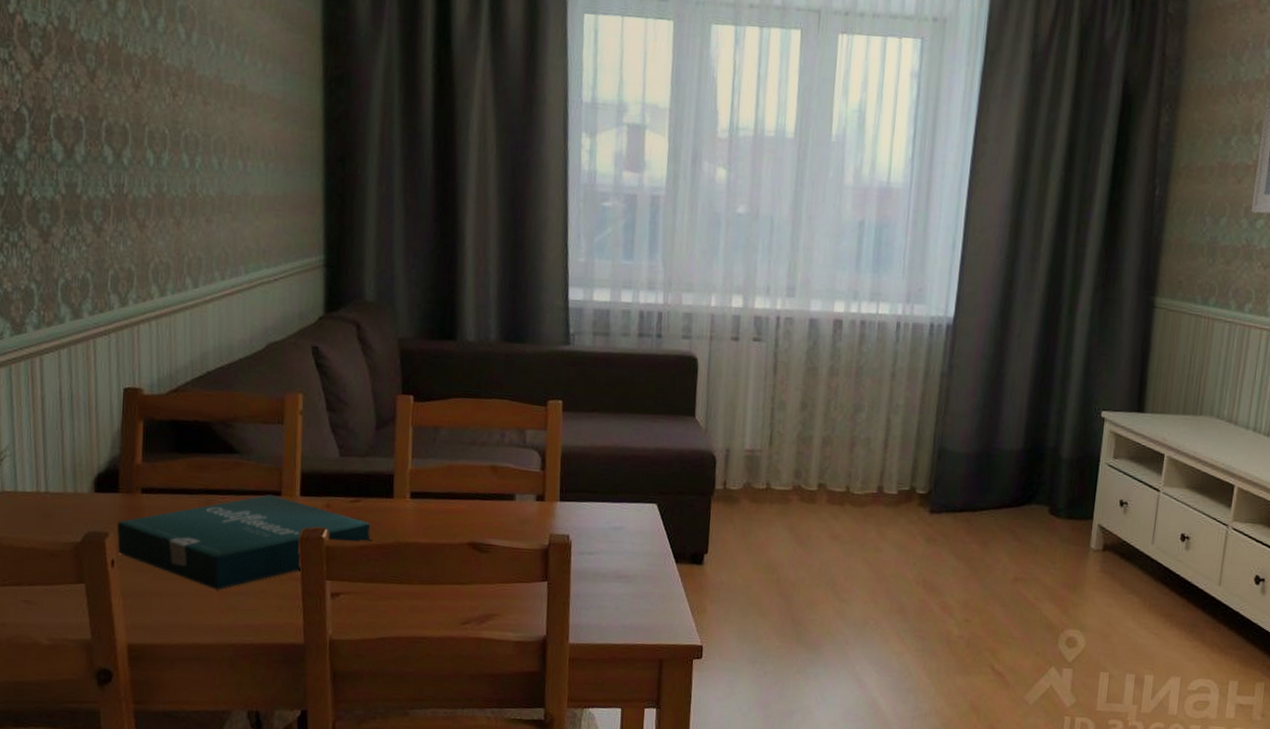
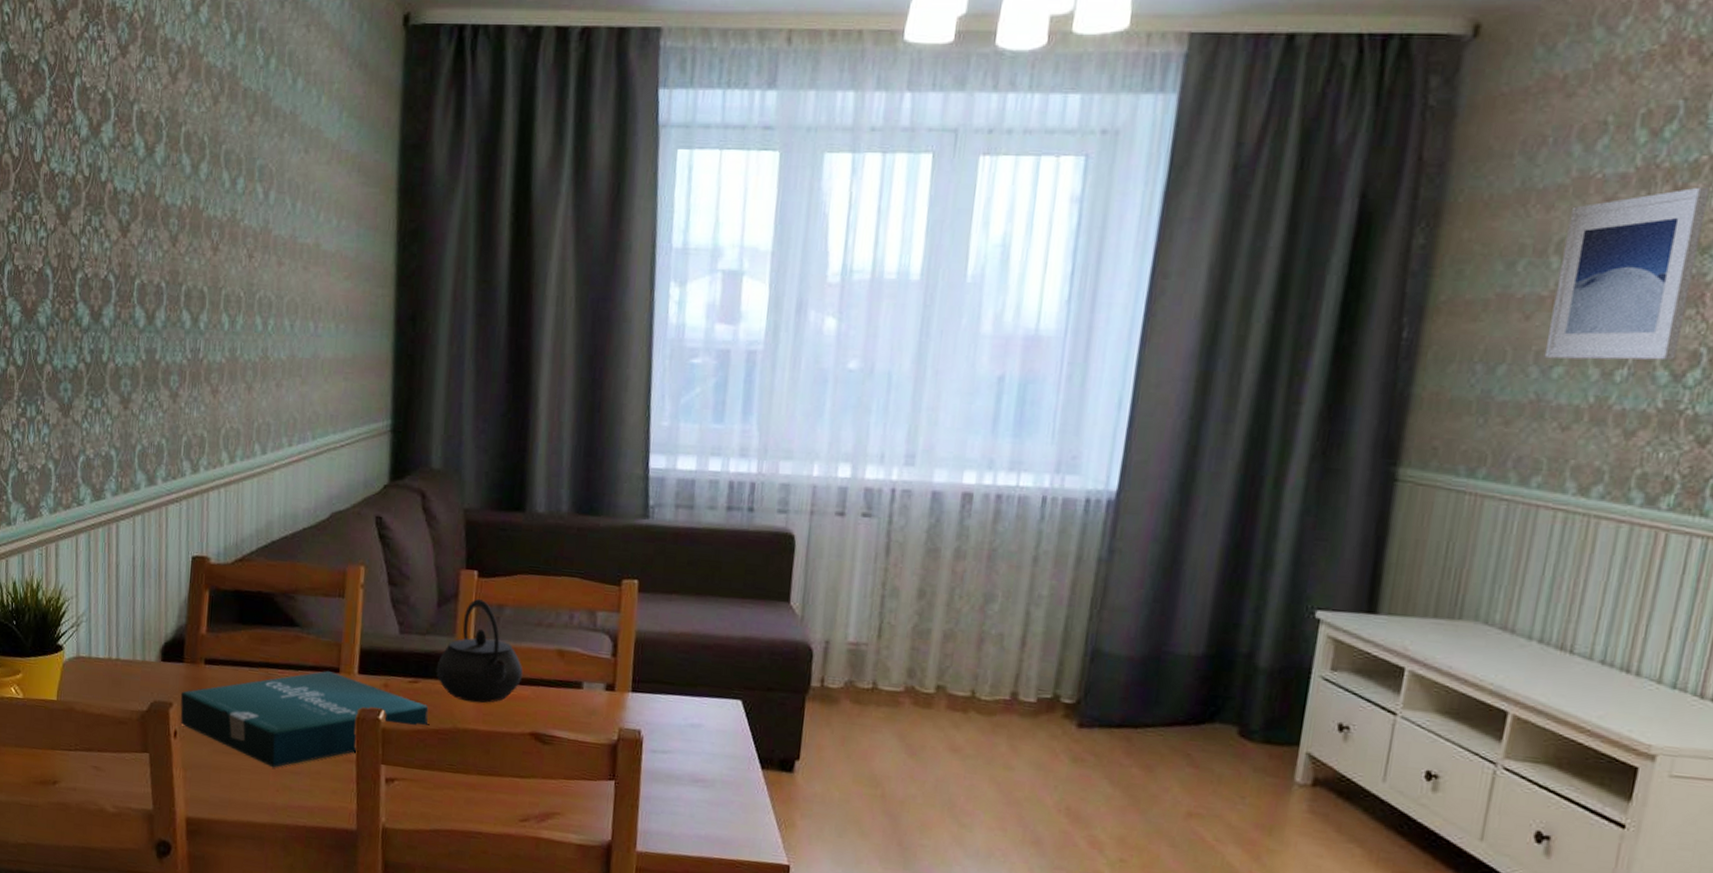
kettle: none [376,422,460,518] -> present [436,599,523,703]

